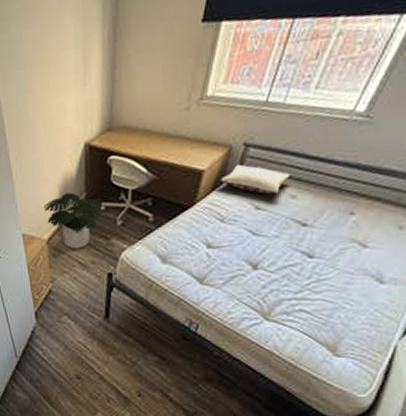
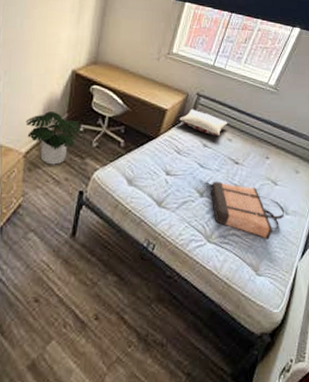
shopping bag: none [266,249,379,315] -> present [210,181,285,239]

